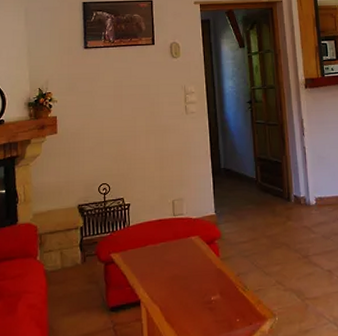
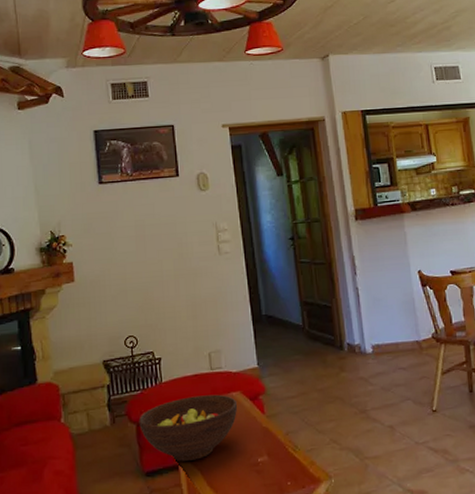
fruit bowl: none [107,238,196,298] -> present [139,394,238,461]

